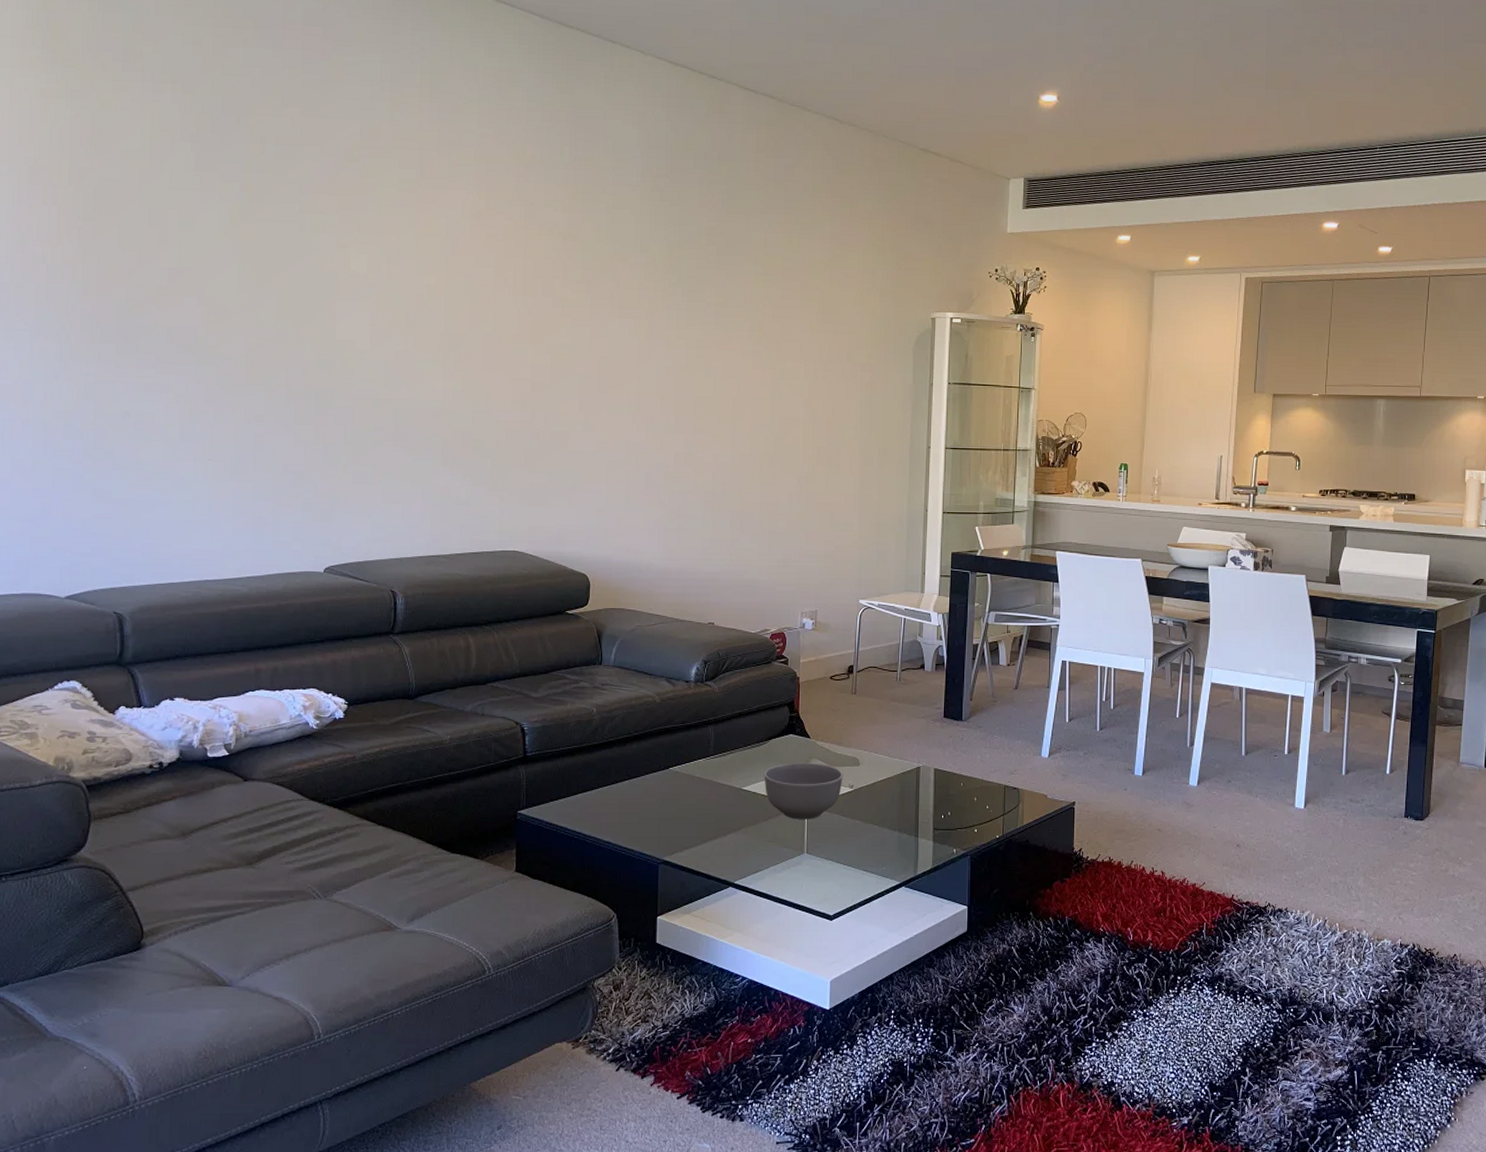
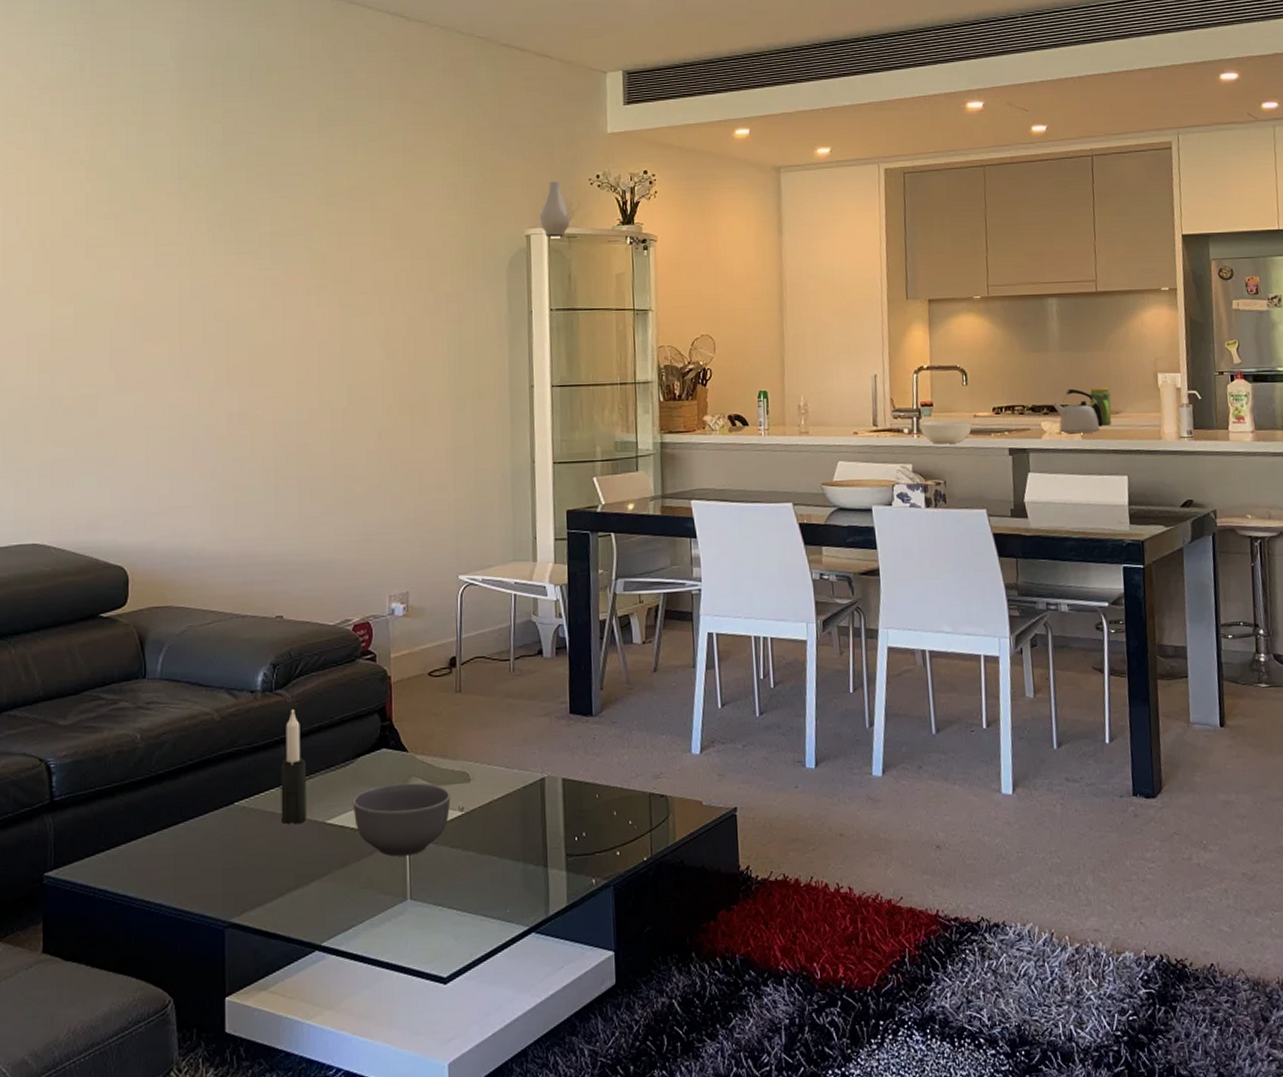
candle: none [706,697,728,787] -> present [280,708,307,824]
vase: none [944,272,972,321] -> present [539,181,572,237]
bowl: none [1255,498,1301,518] -> present [919,420,973,444]
kettle: none [1372,478,1414,518] -> present [1053,388,1104,435]
jar: none [1404,478,1423,512] -> present [1089,387,1112,426]

